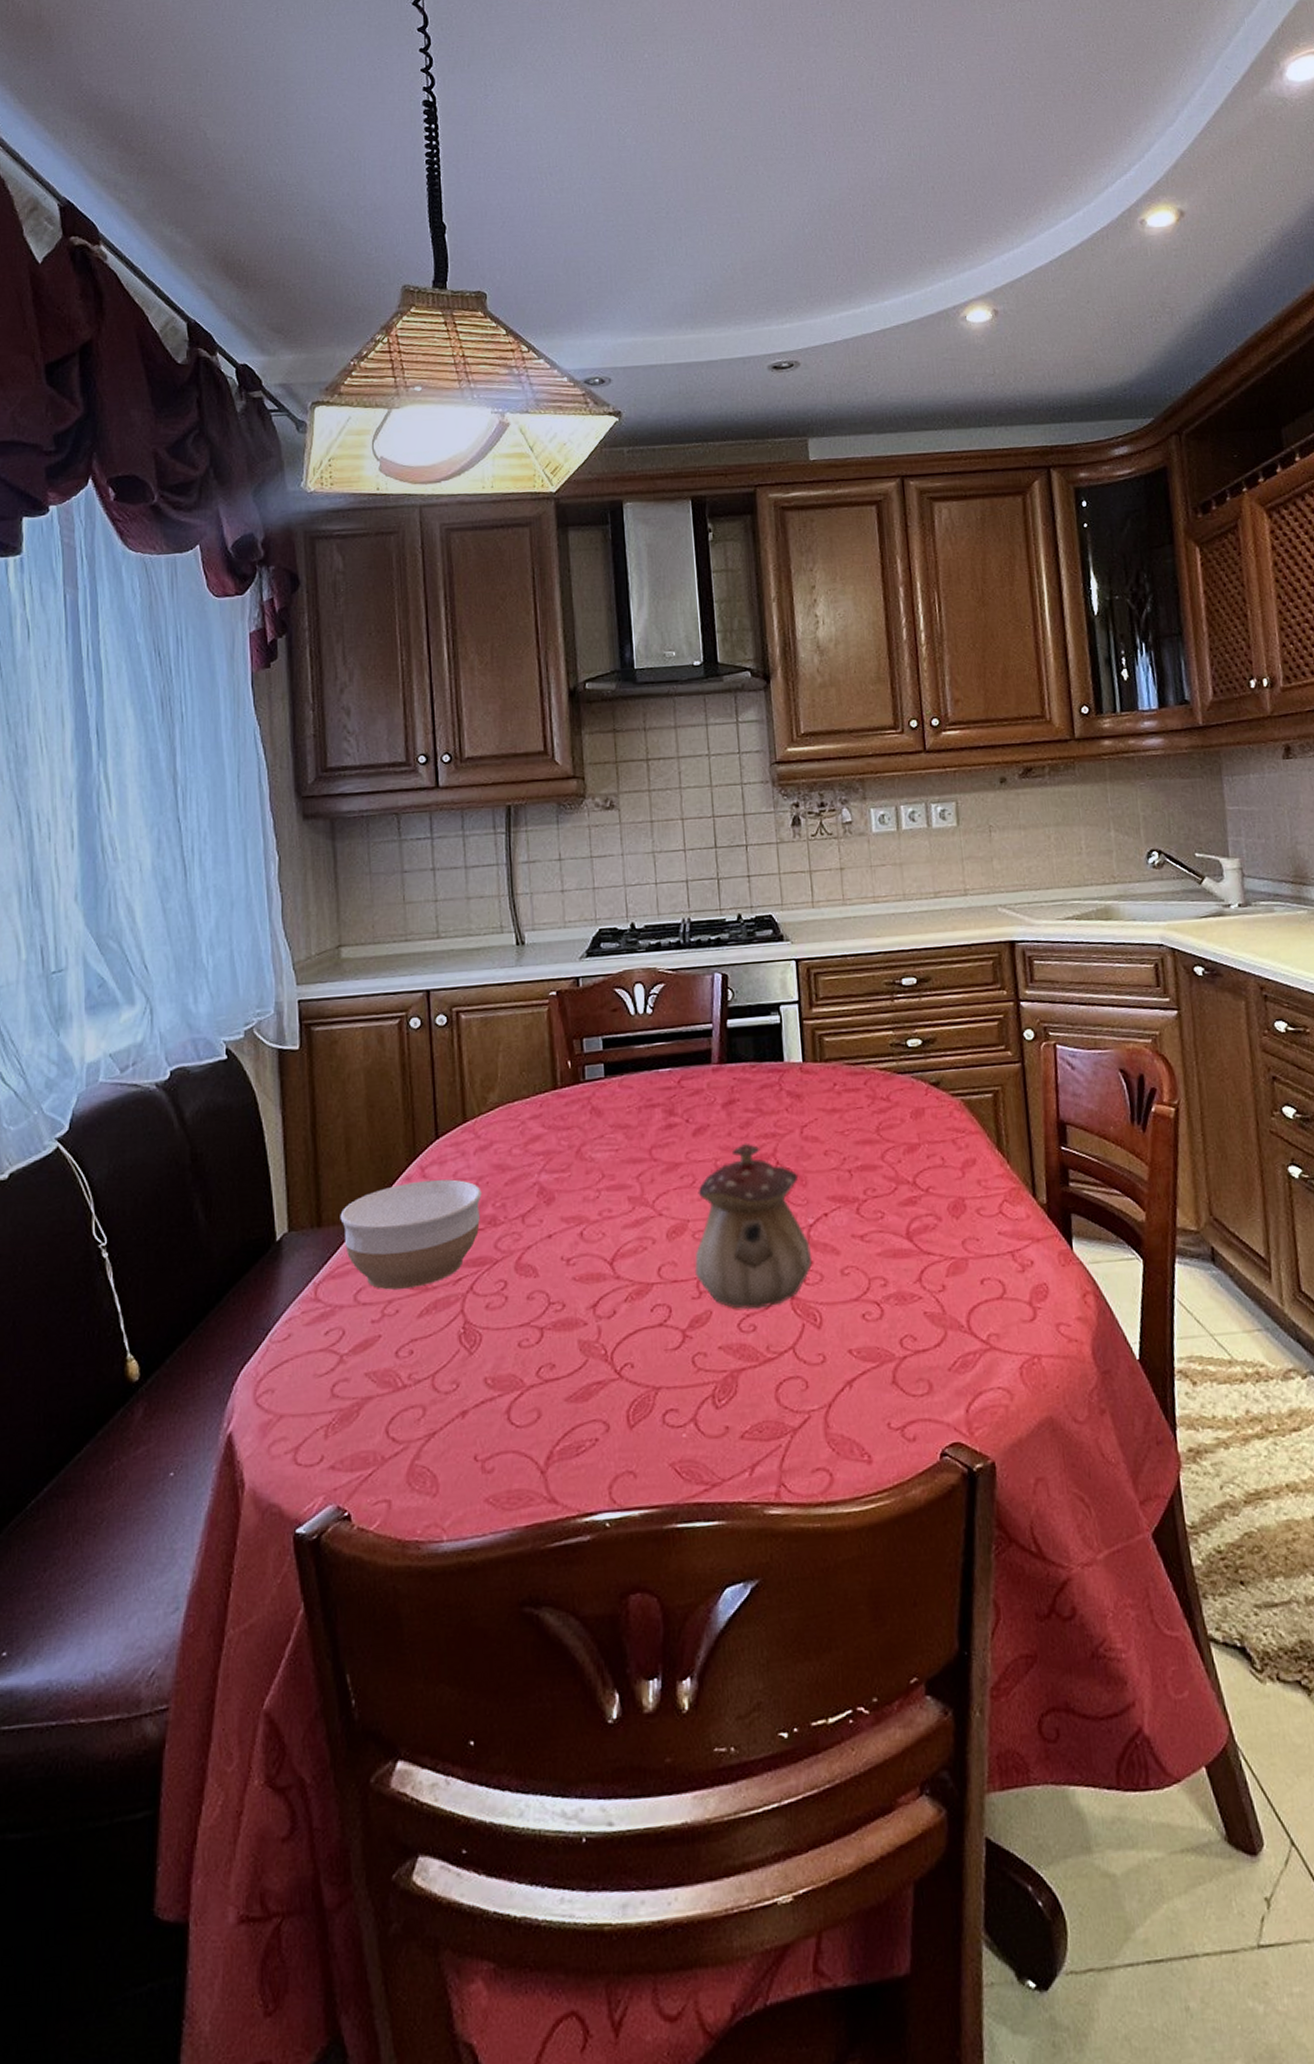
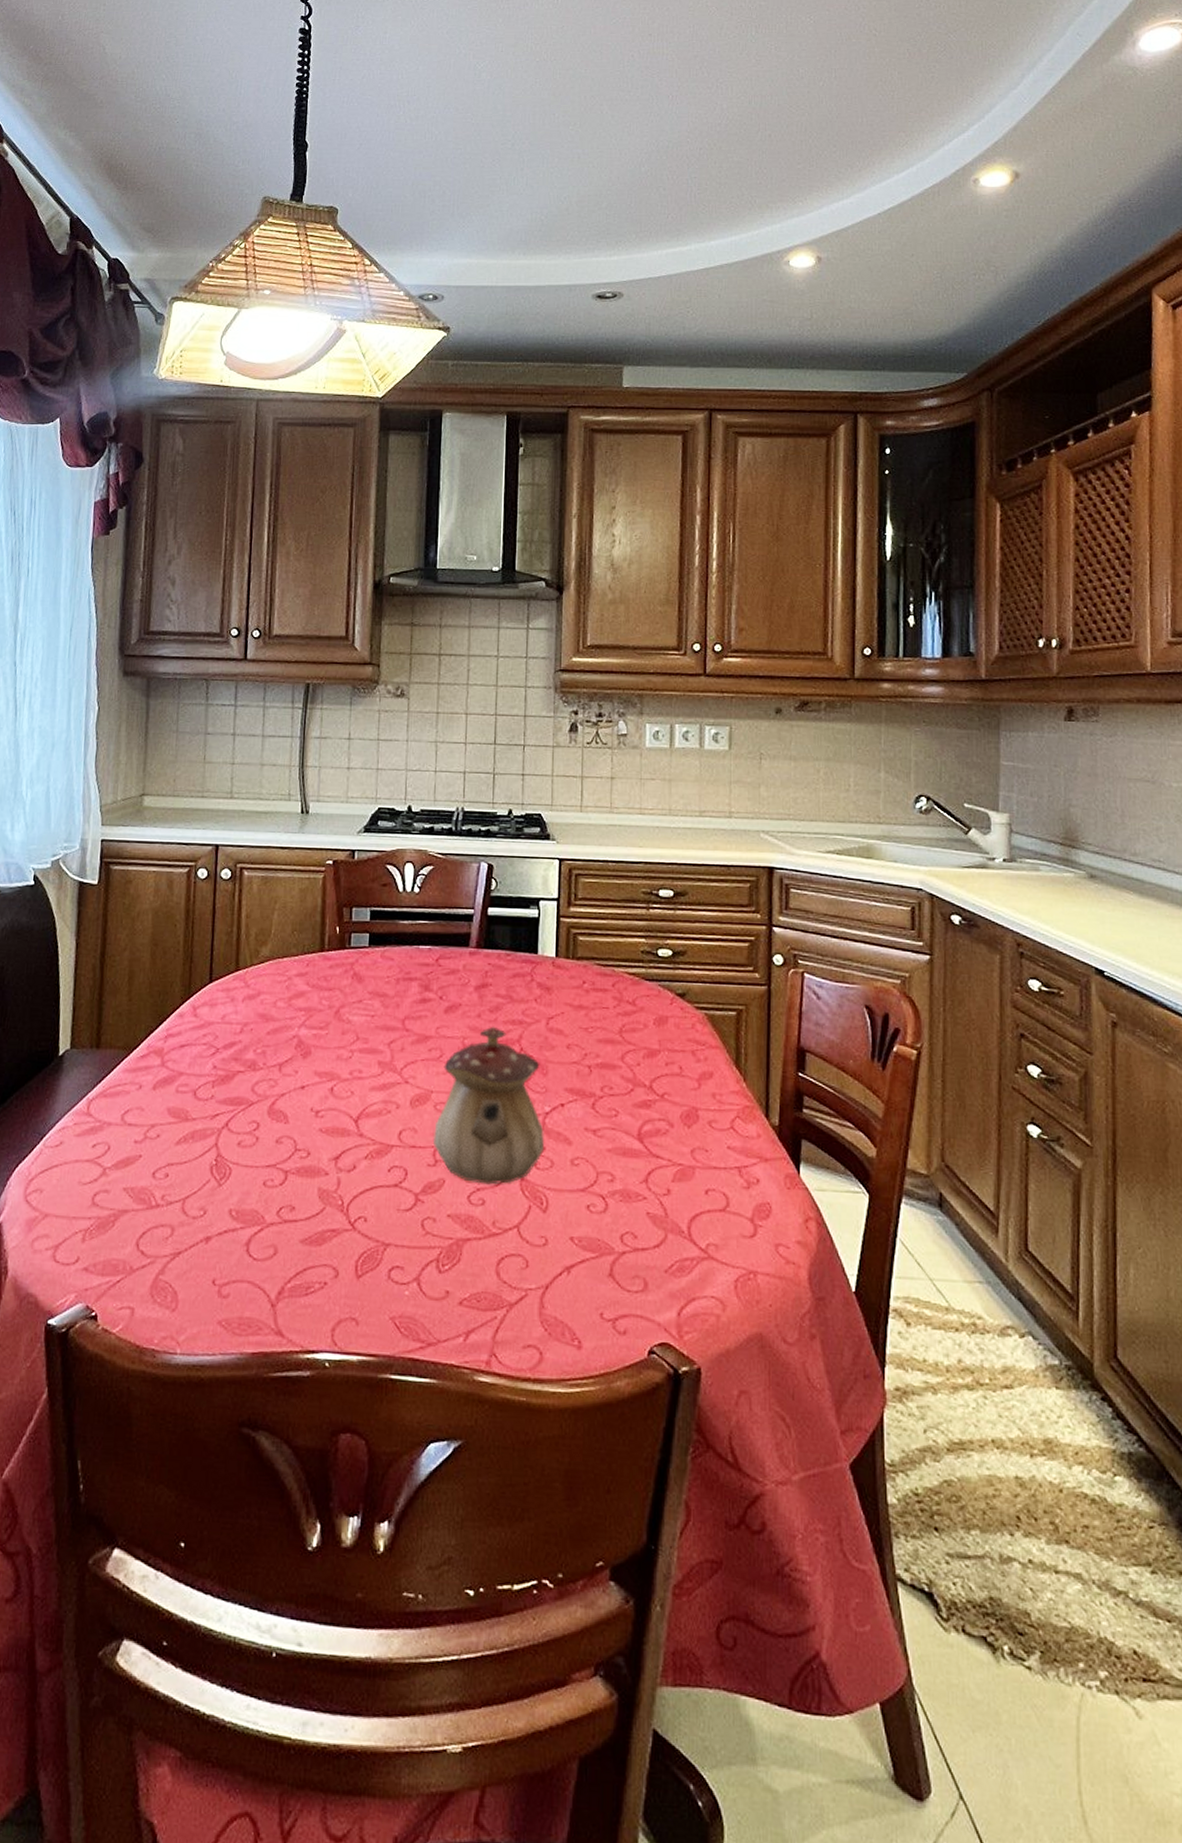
bowl: present [340,1179,482,1290] -> none [117,1019,245,1117]

